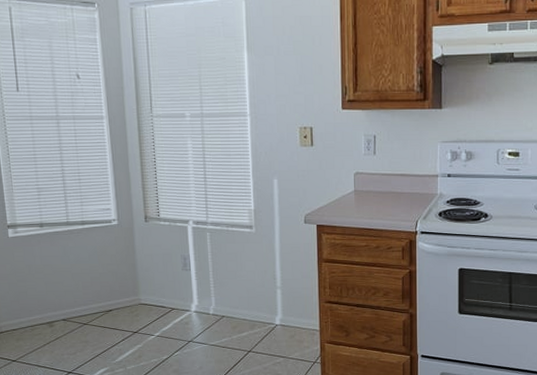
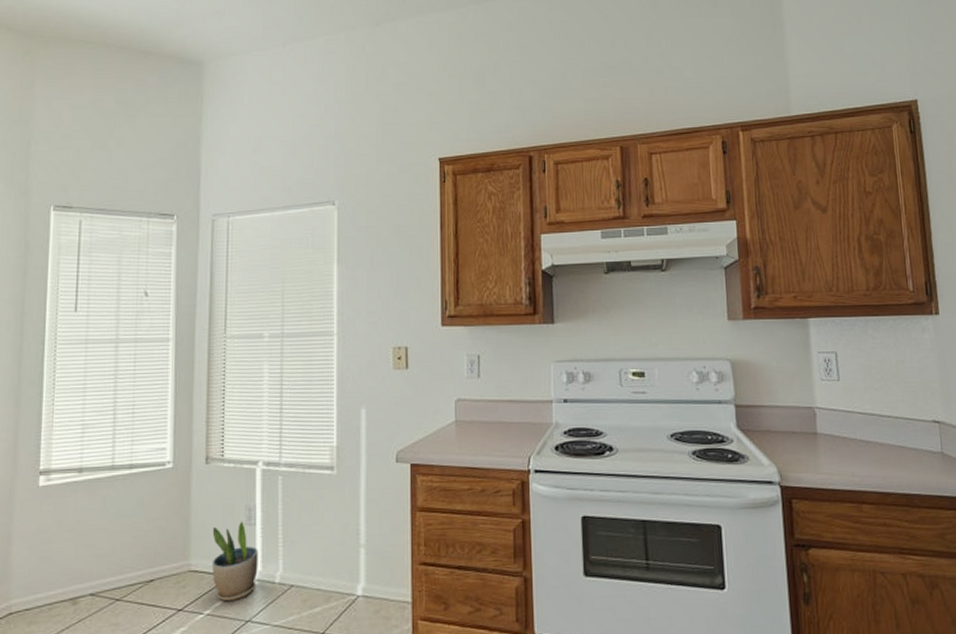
potted plant: none [155,267,195,327] -> present [211,521,258,602]

